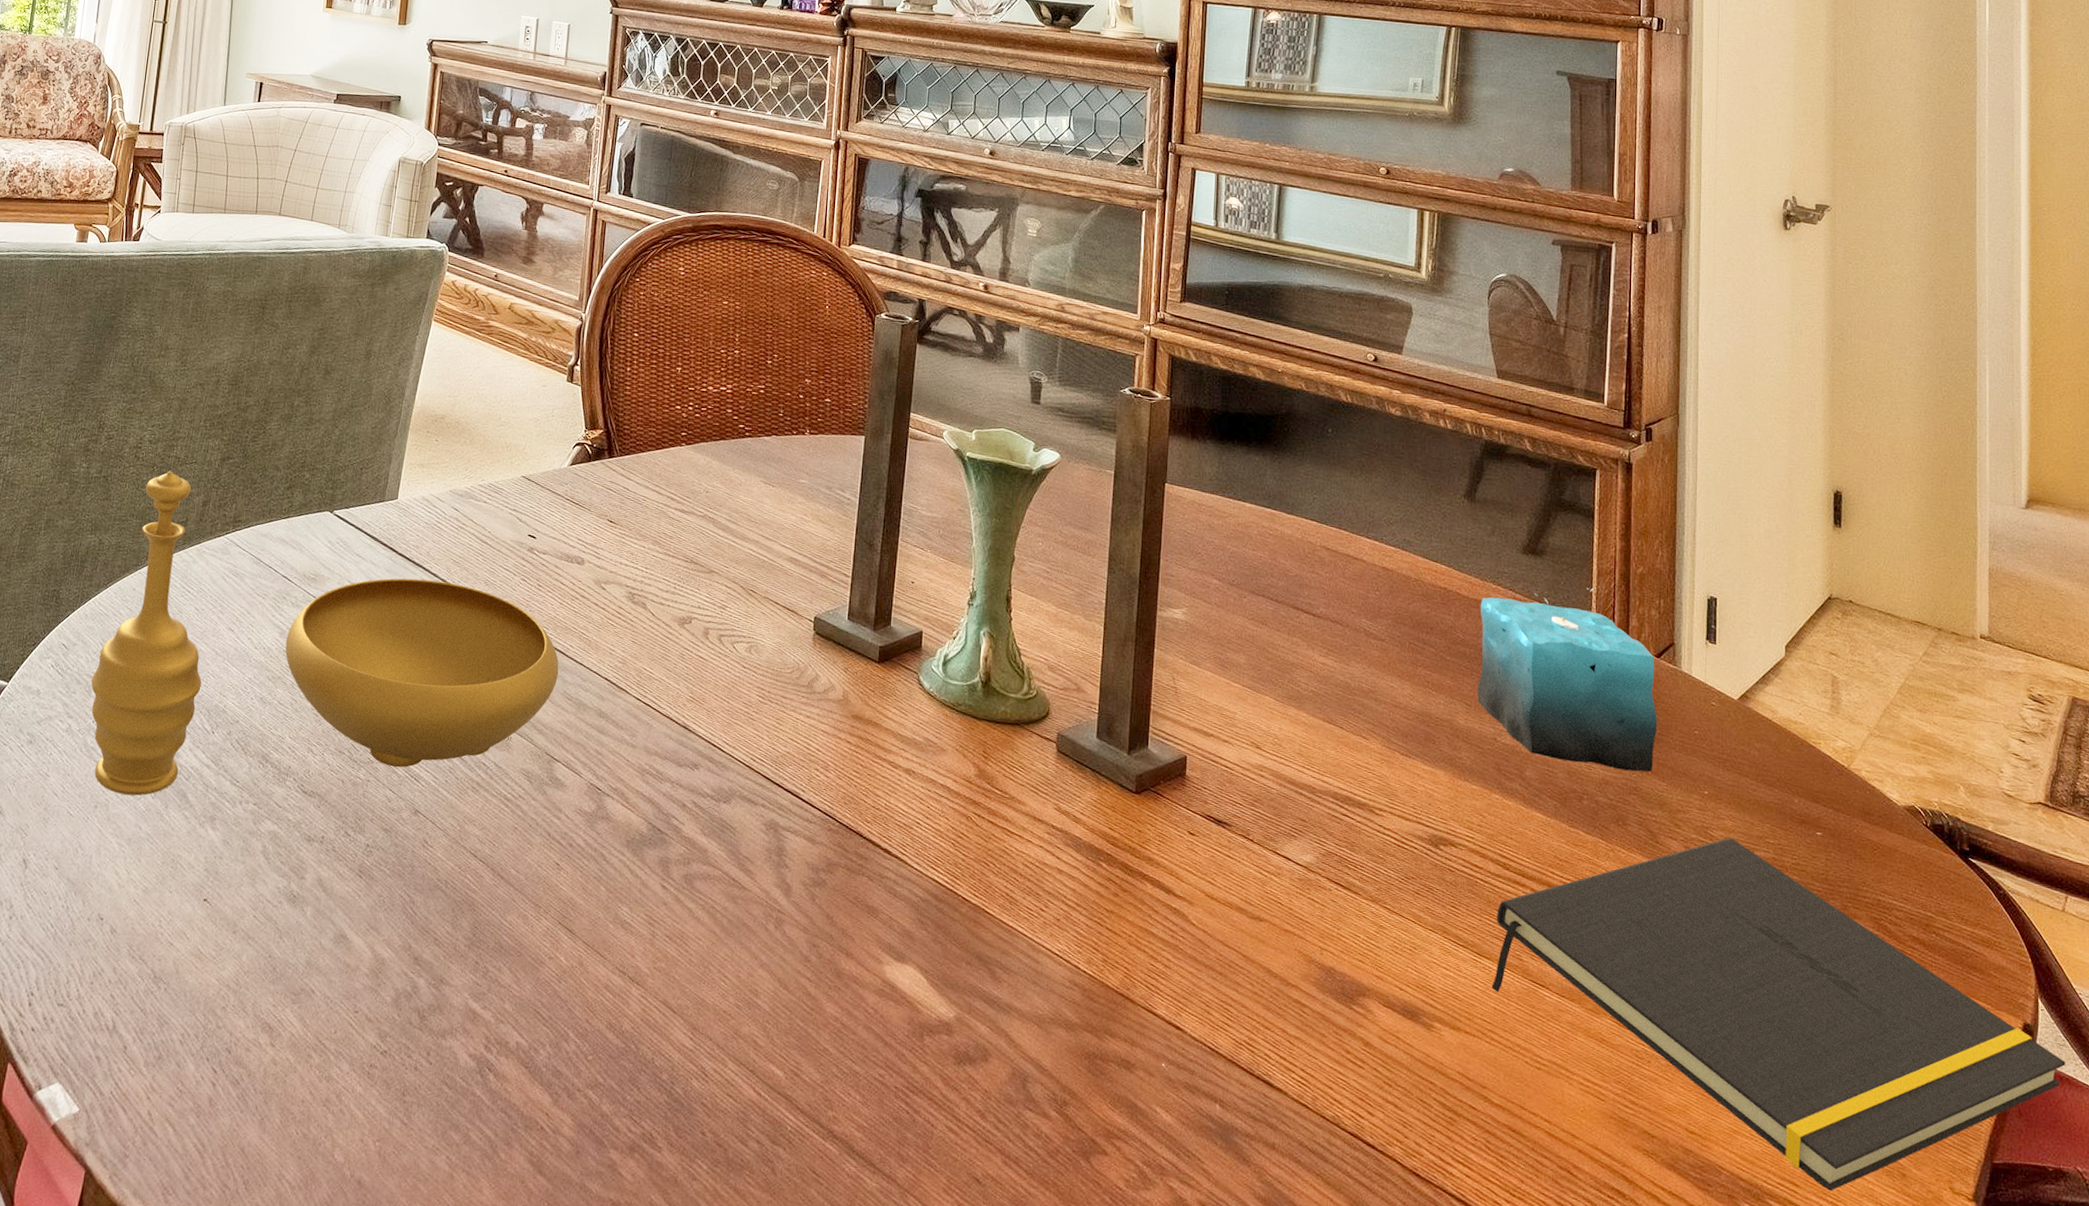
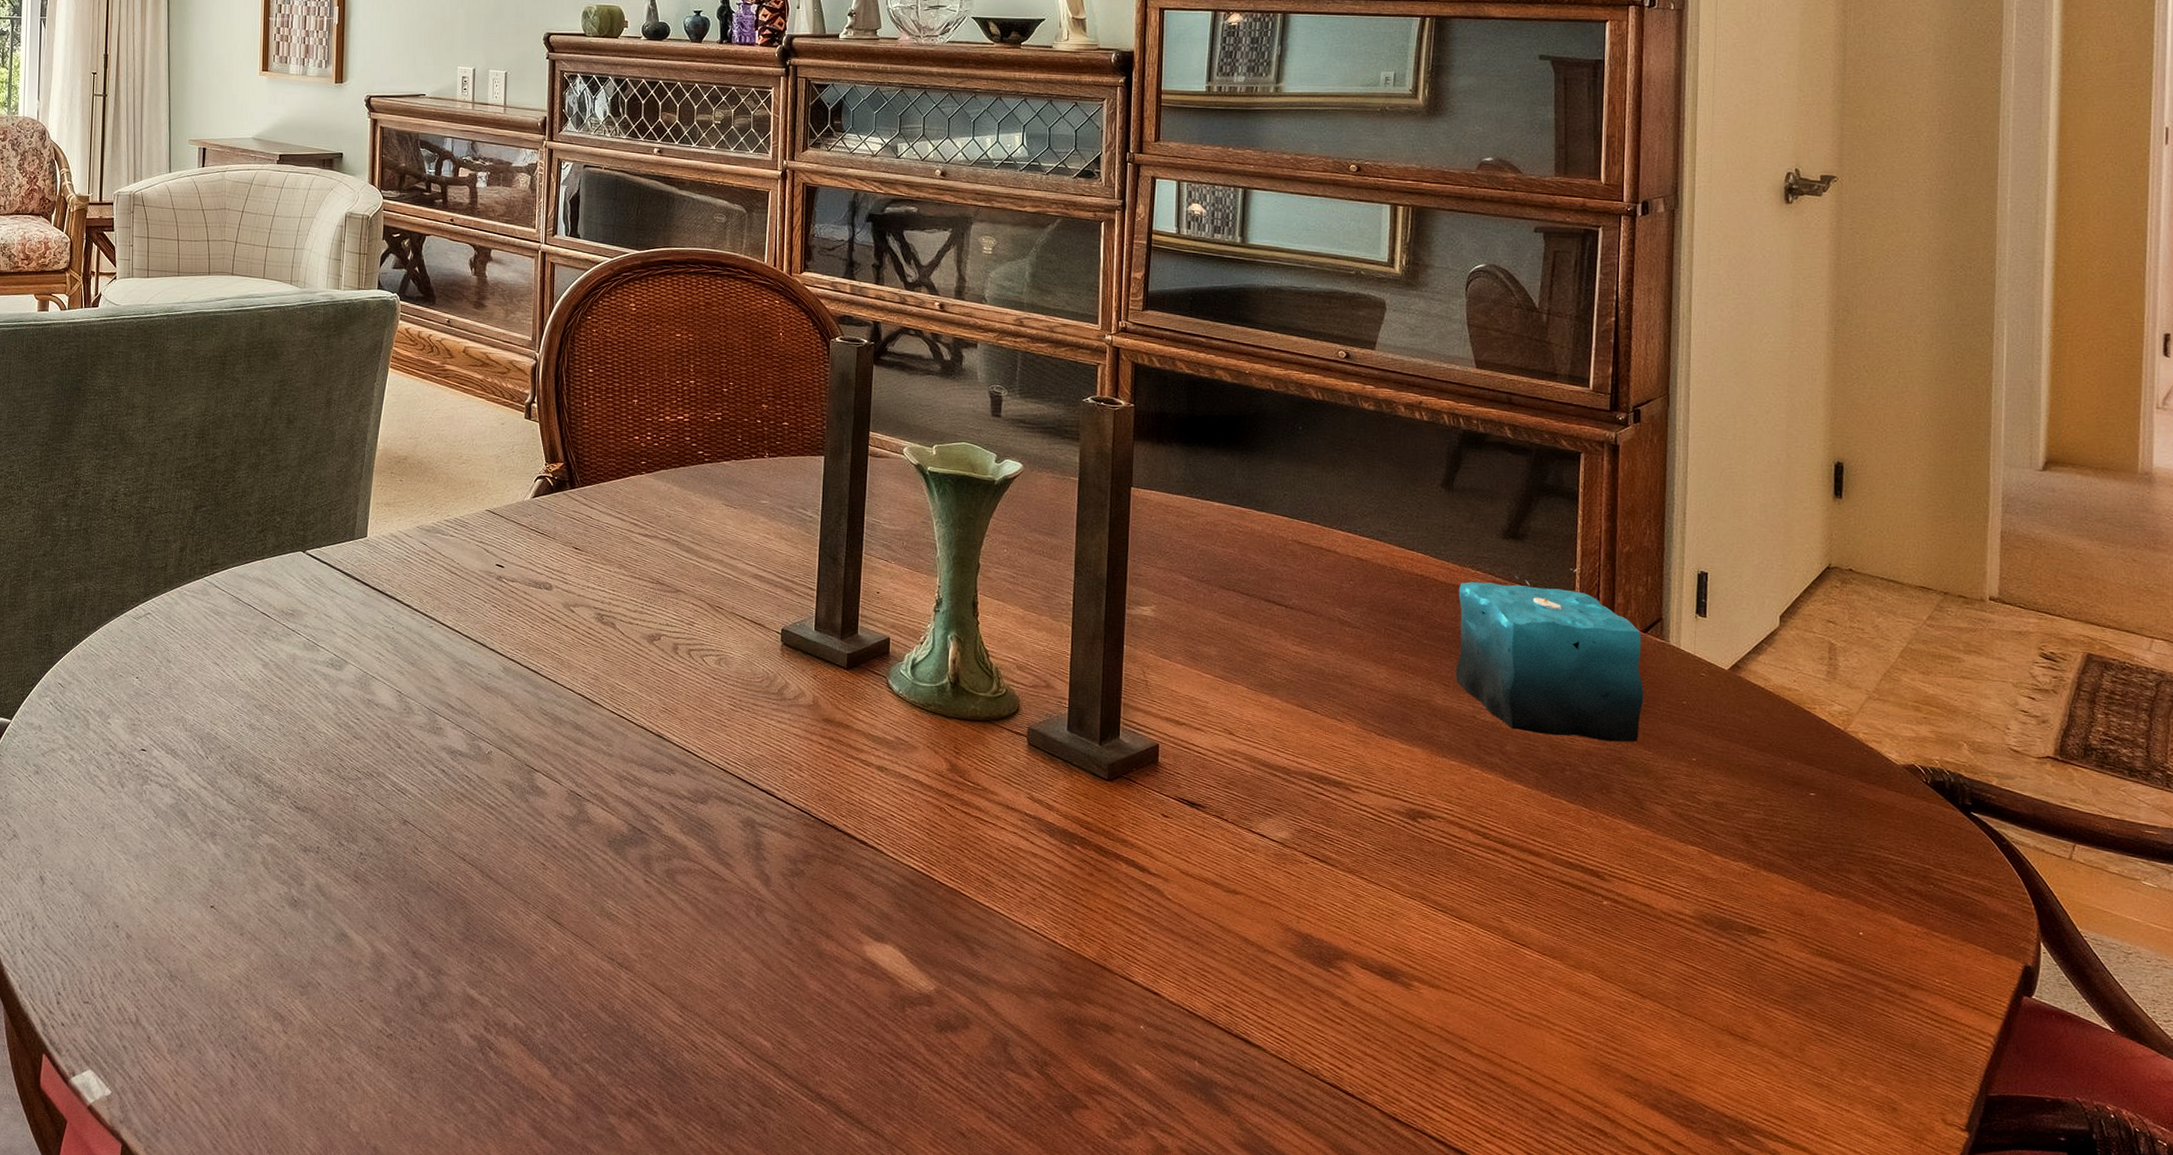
decorative bowl: present [91,470,559,796] -> none [89,520,534,817]
notepad: present [1491,837,2066,1191] -> none [1471,801,2068,1125]

